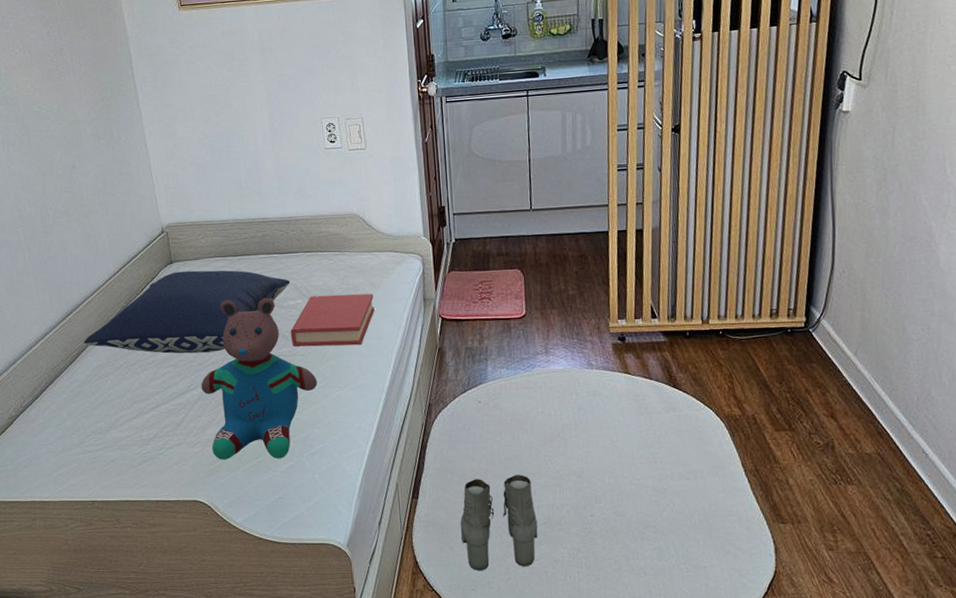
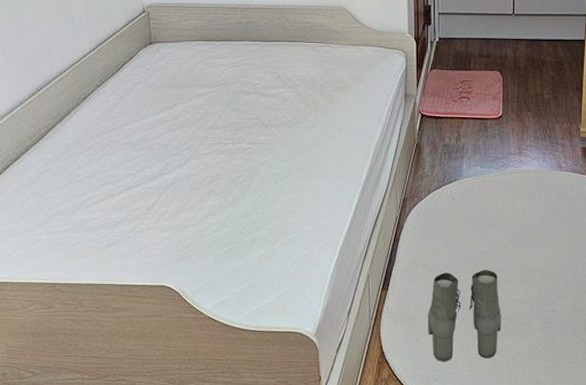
pillow: present [84,270,291,354] -> none [53,53,273,137]
teddy bear: present [201,298,317,460] -> none [175,85,295,246]
hardback book: present [290,293,375,347] -> none [270,86,356,137]

